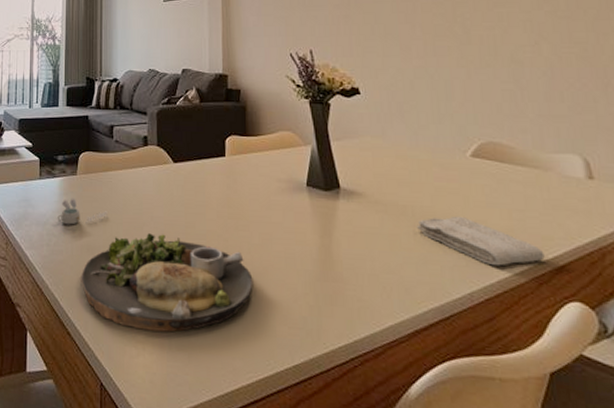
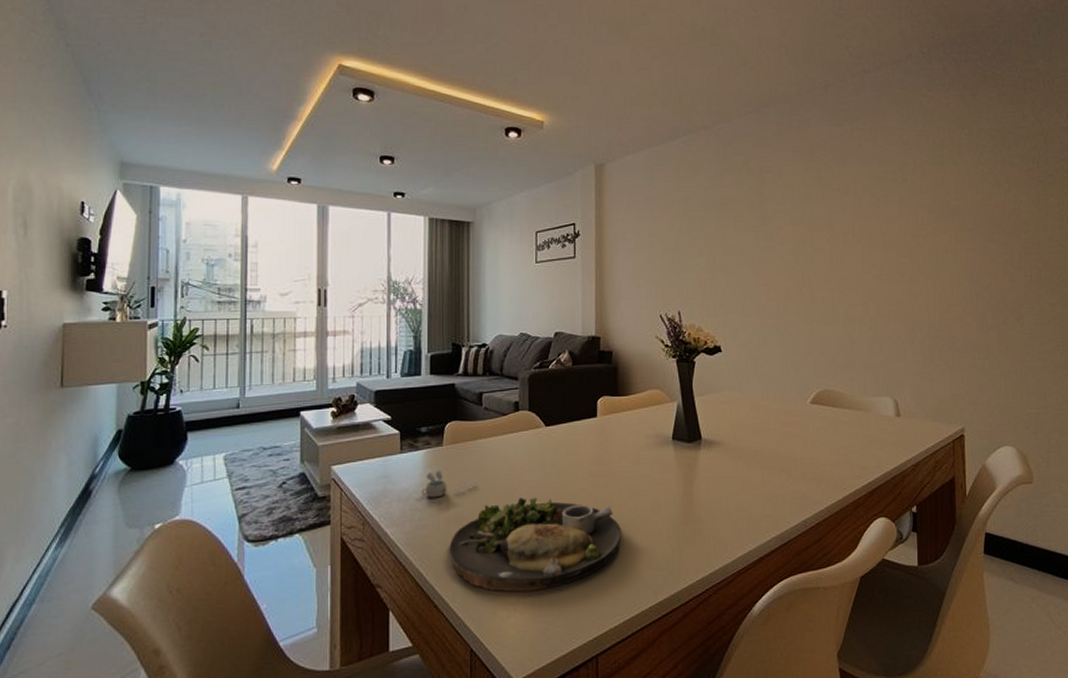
washcloth: present [417,216,545,267] -> none [765,455,862,495]

